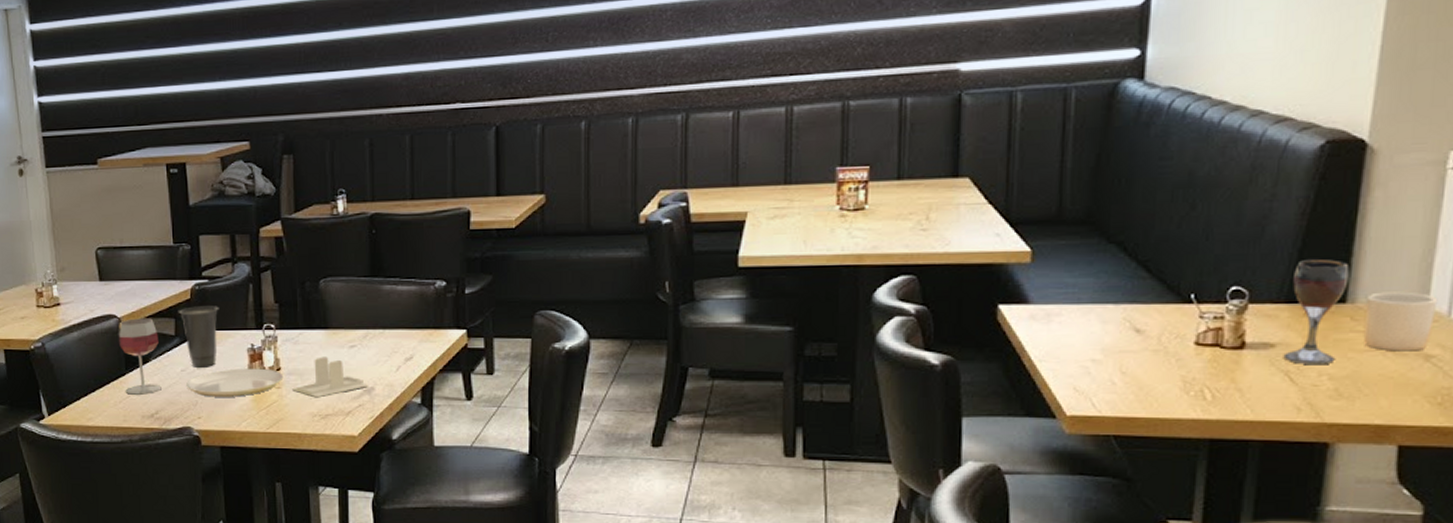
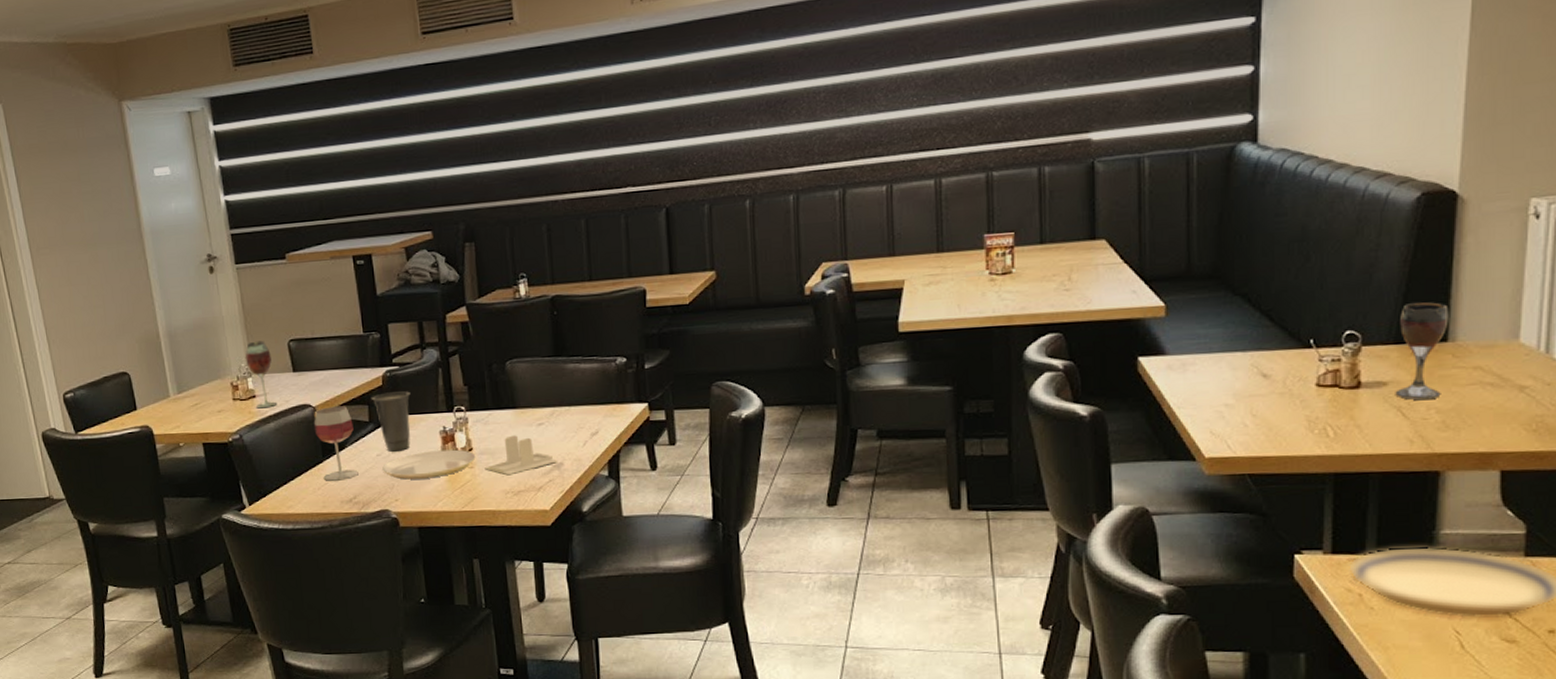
wineglass: none [52,247,82,317] -> present [245,340,278,409]
mug: present [1363,291,1438,352] -> none [1464,328,1528,384]

